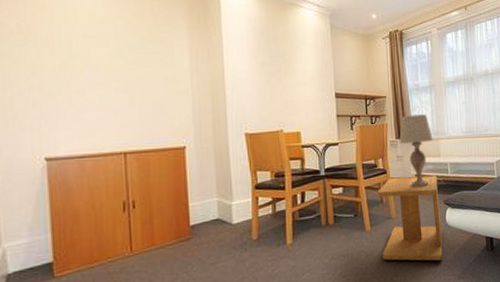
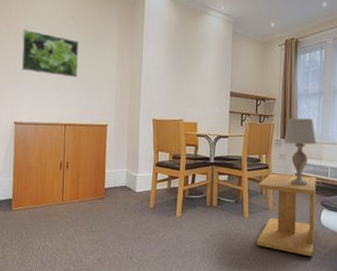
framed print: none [47,32,137,92] -> present [21,29,79,78]

